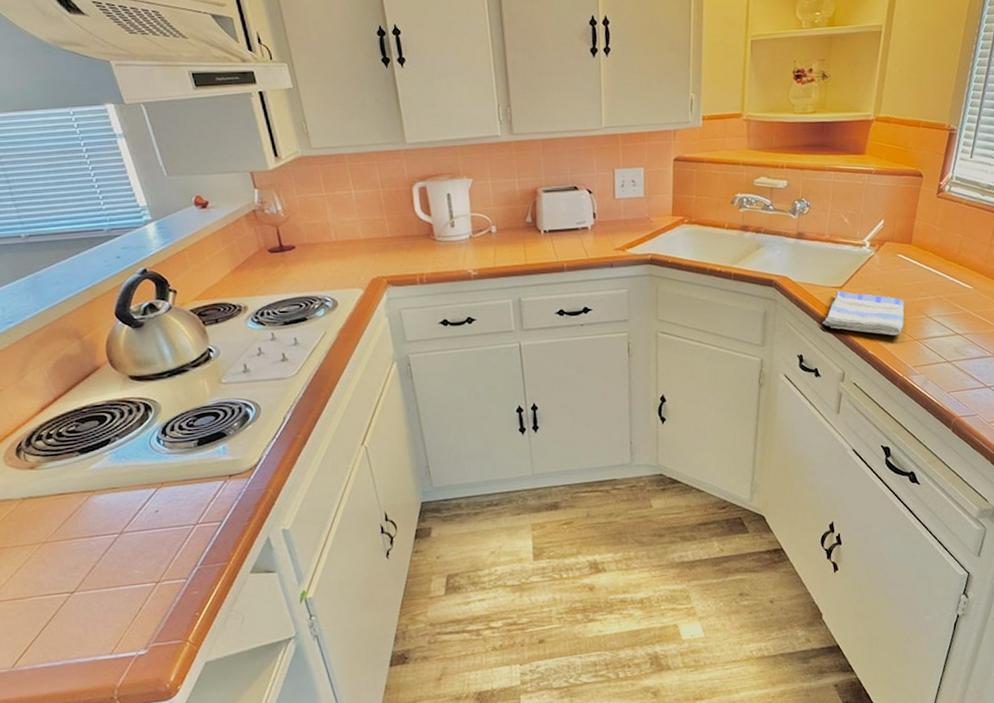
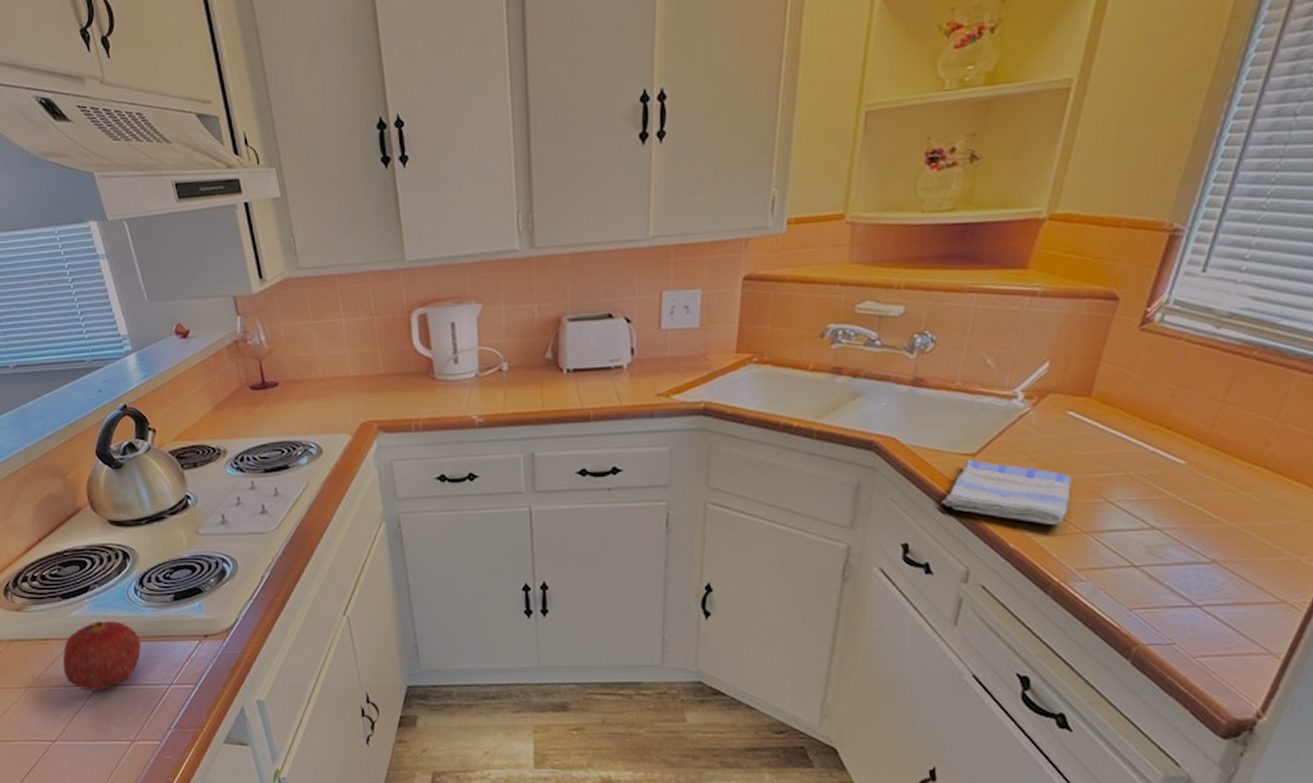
fruit: none [81,470,165,540] -> present [62,621,141,691]

